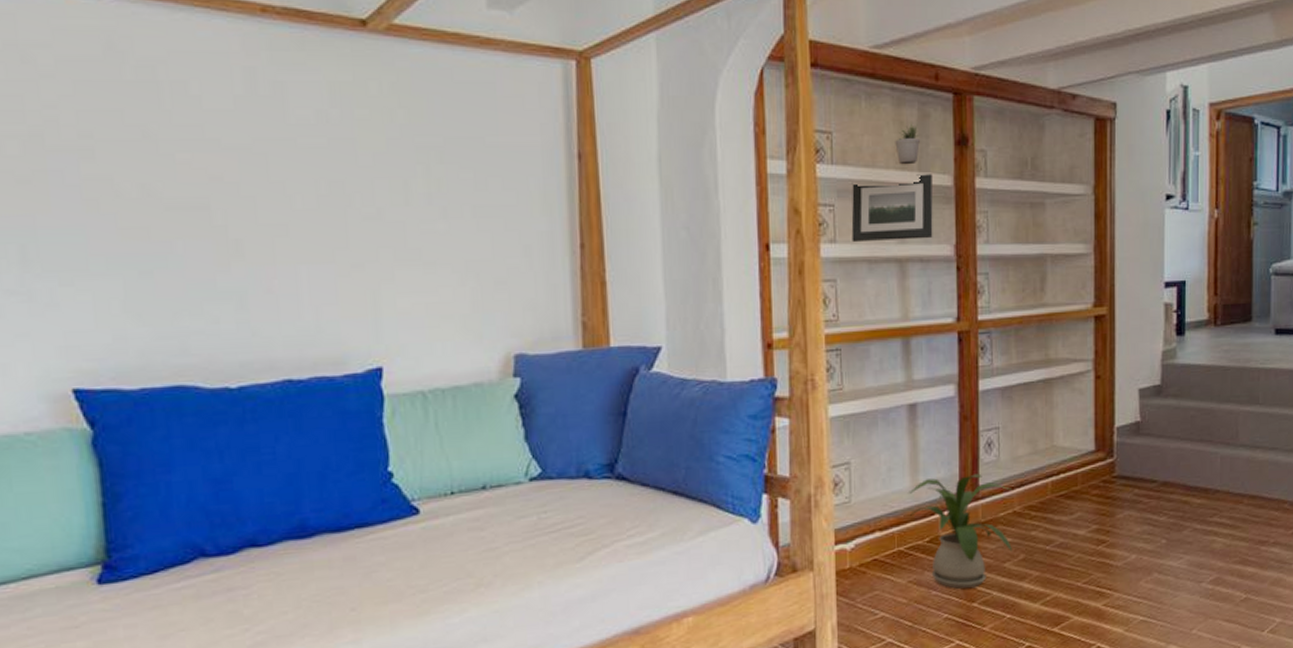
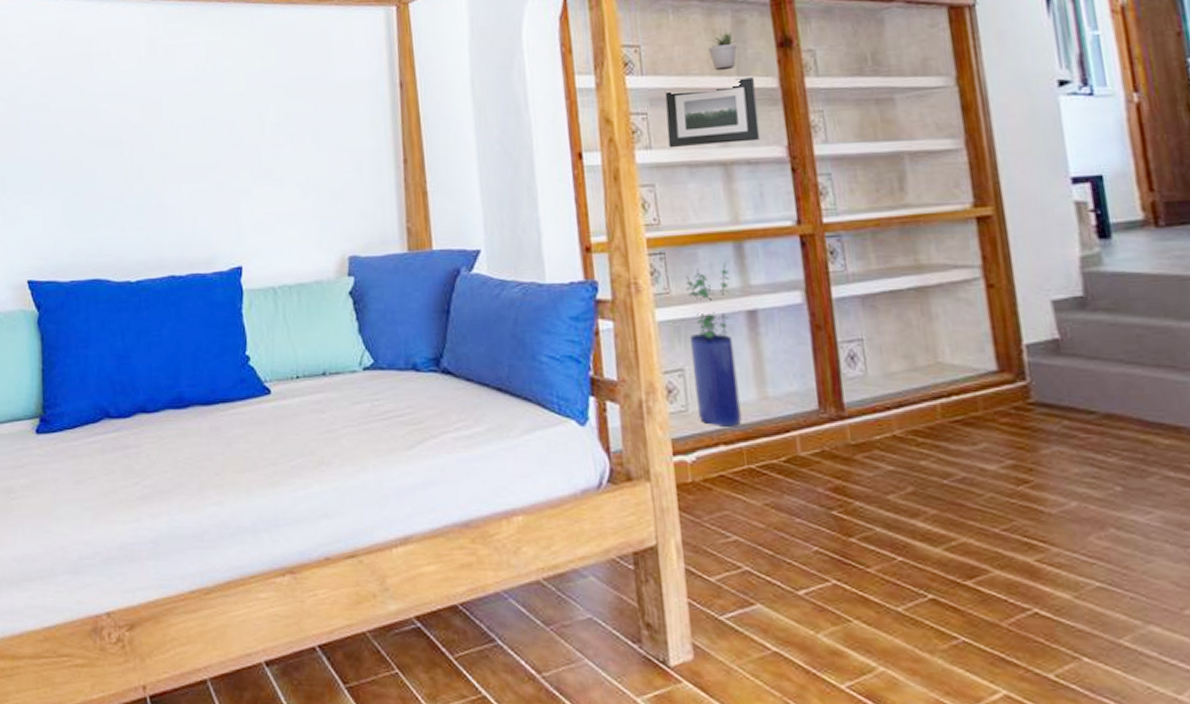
vase: none [857,358,896,515] -> present [685,263,742,427]
house plant: present [907,473,1014,589] -> none [754,389,896,520]

